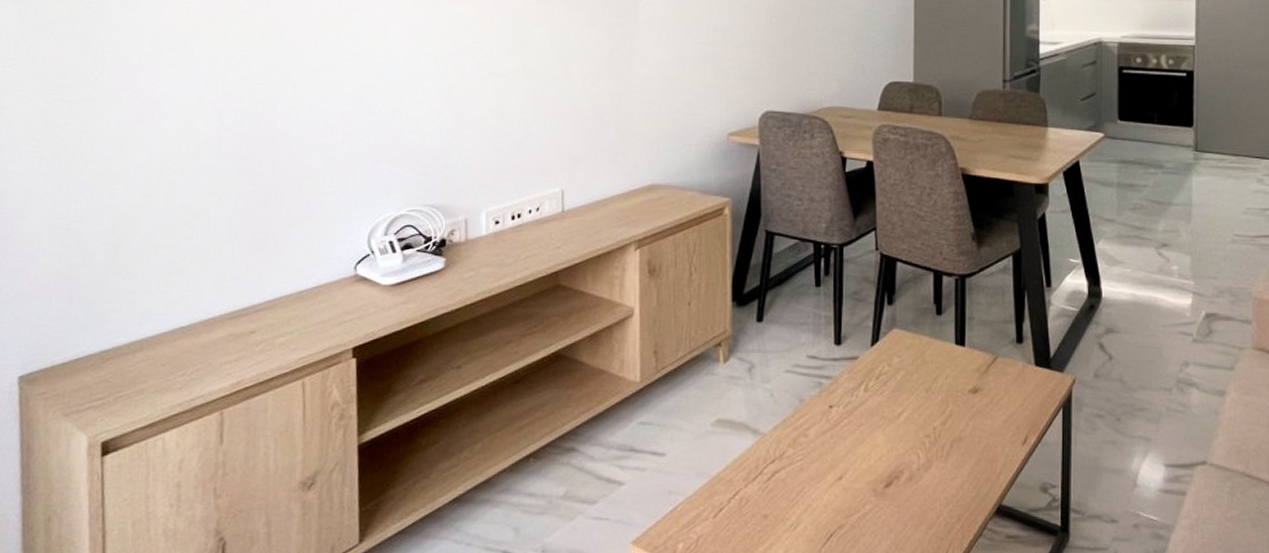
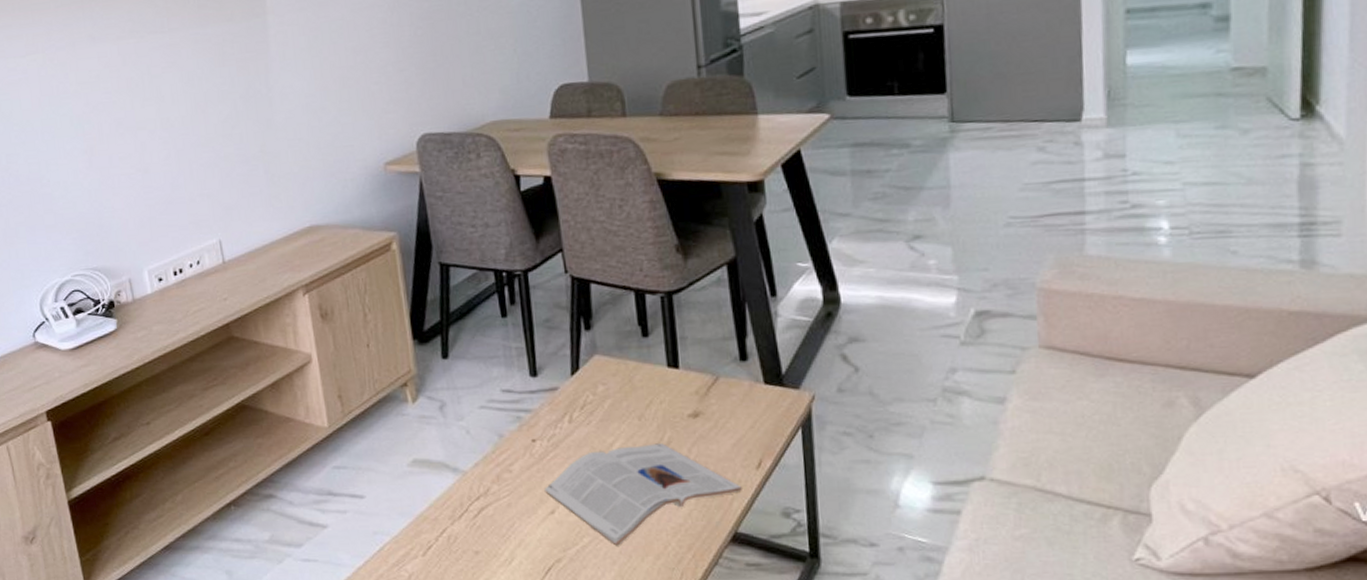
magazine: none [835,416,1009,514] -> present [544,443,742,546]

